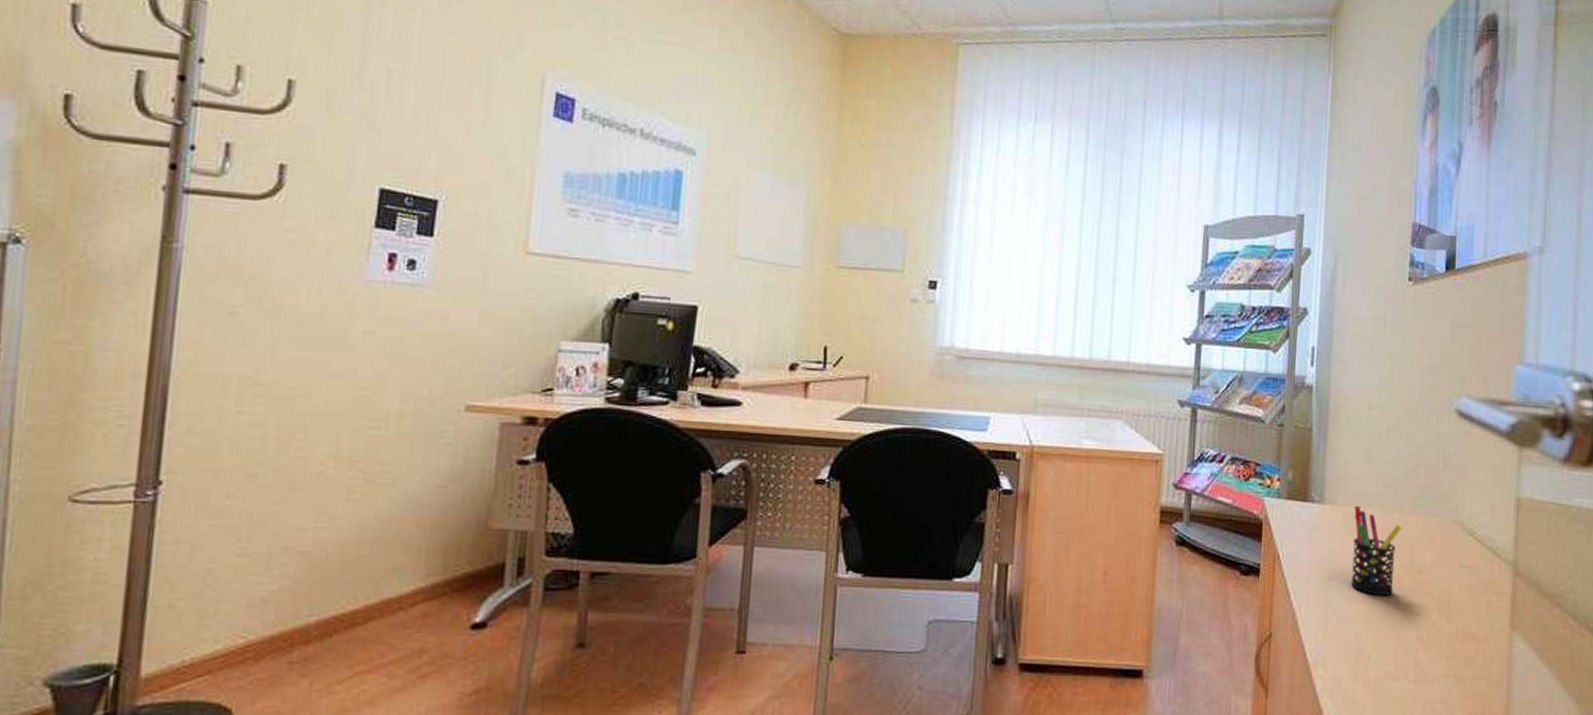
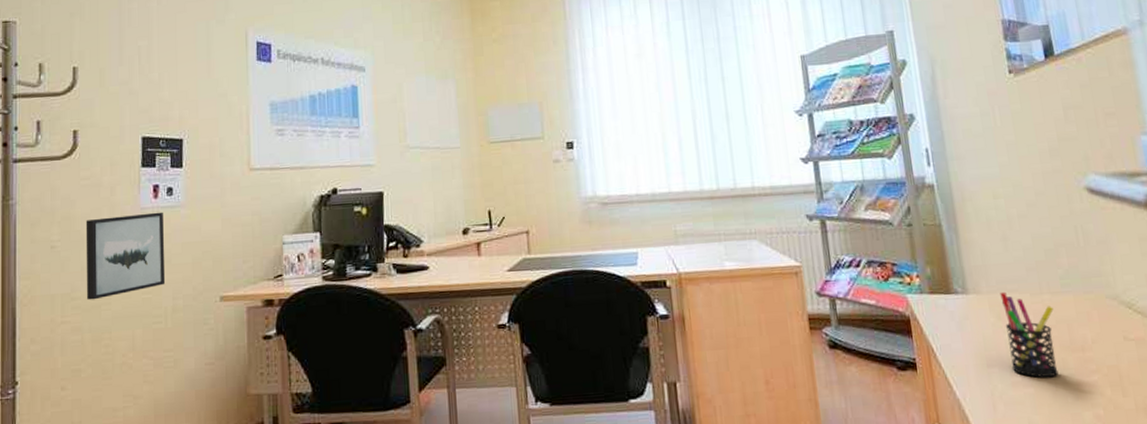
wall art: none [276,284,399,389] -> present [85,212,166,300]

